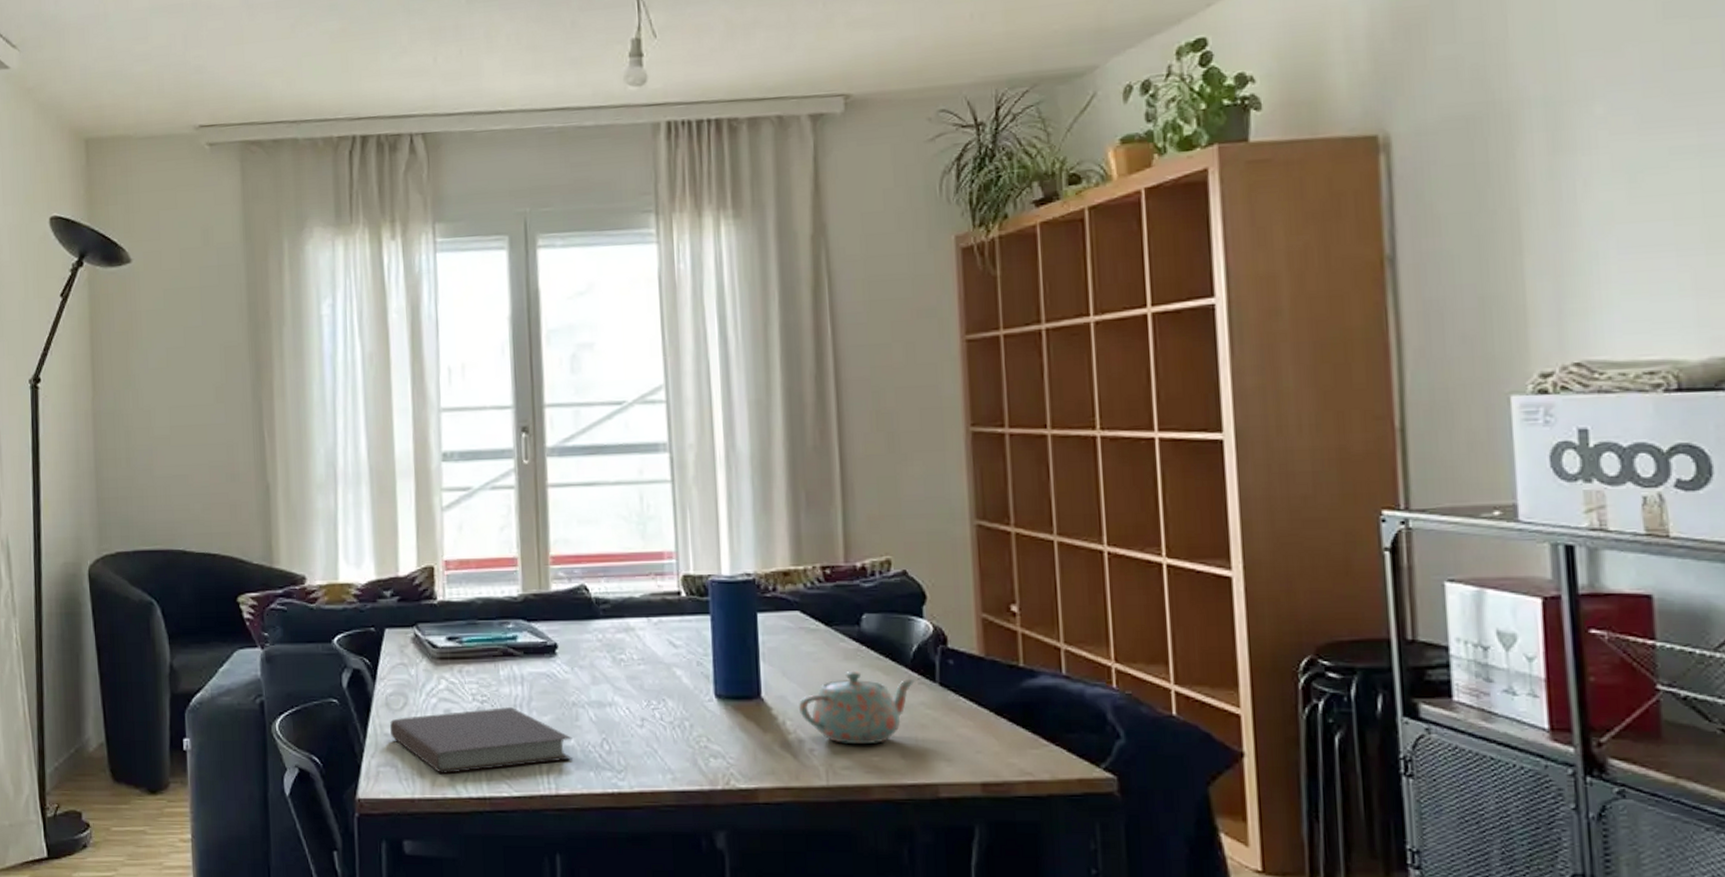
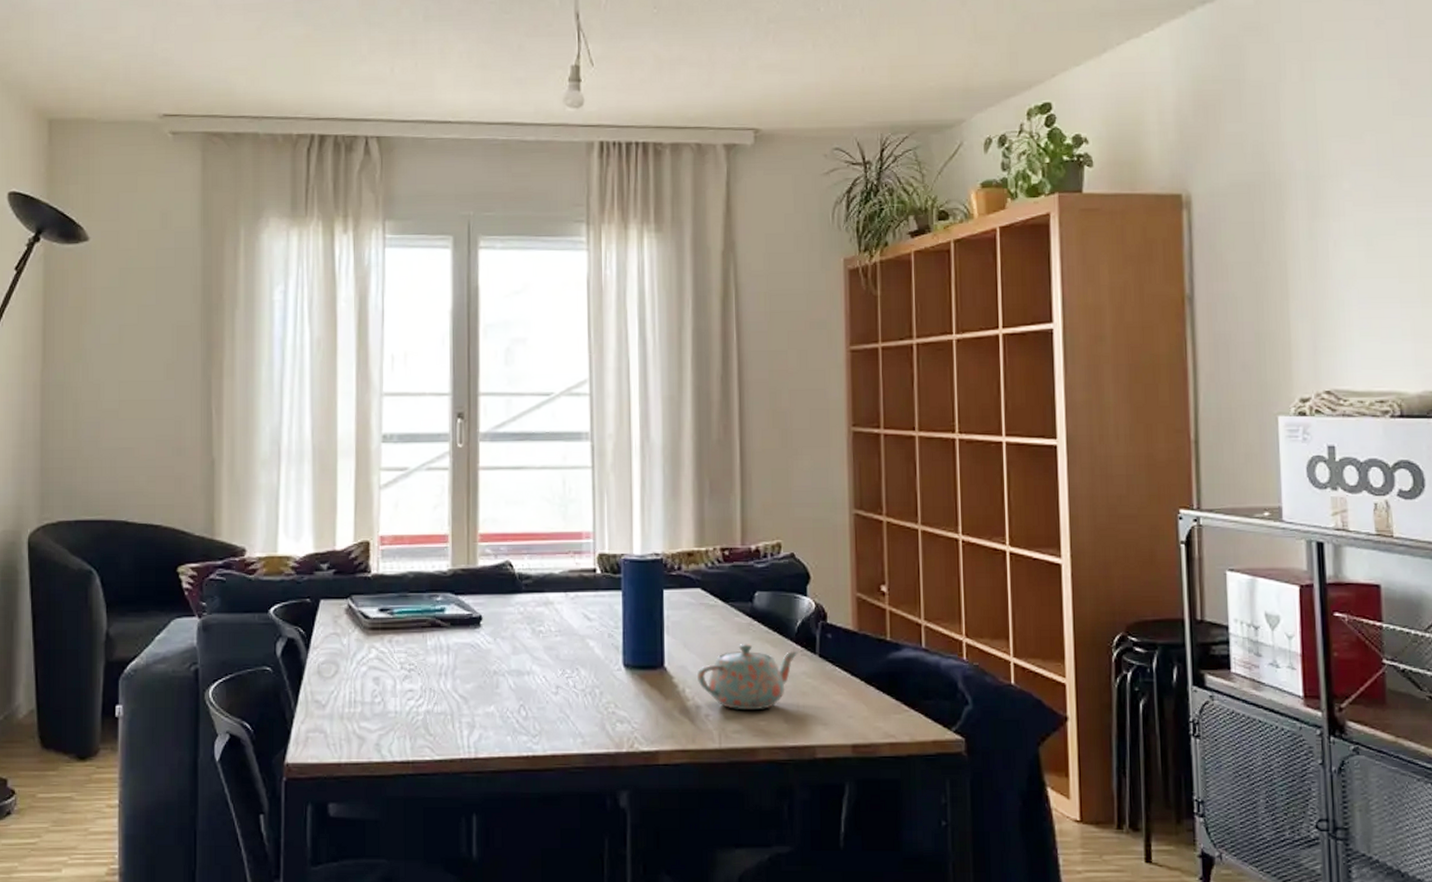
notebook: present [390,706,573,774] -> none [321,674,492,739]

